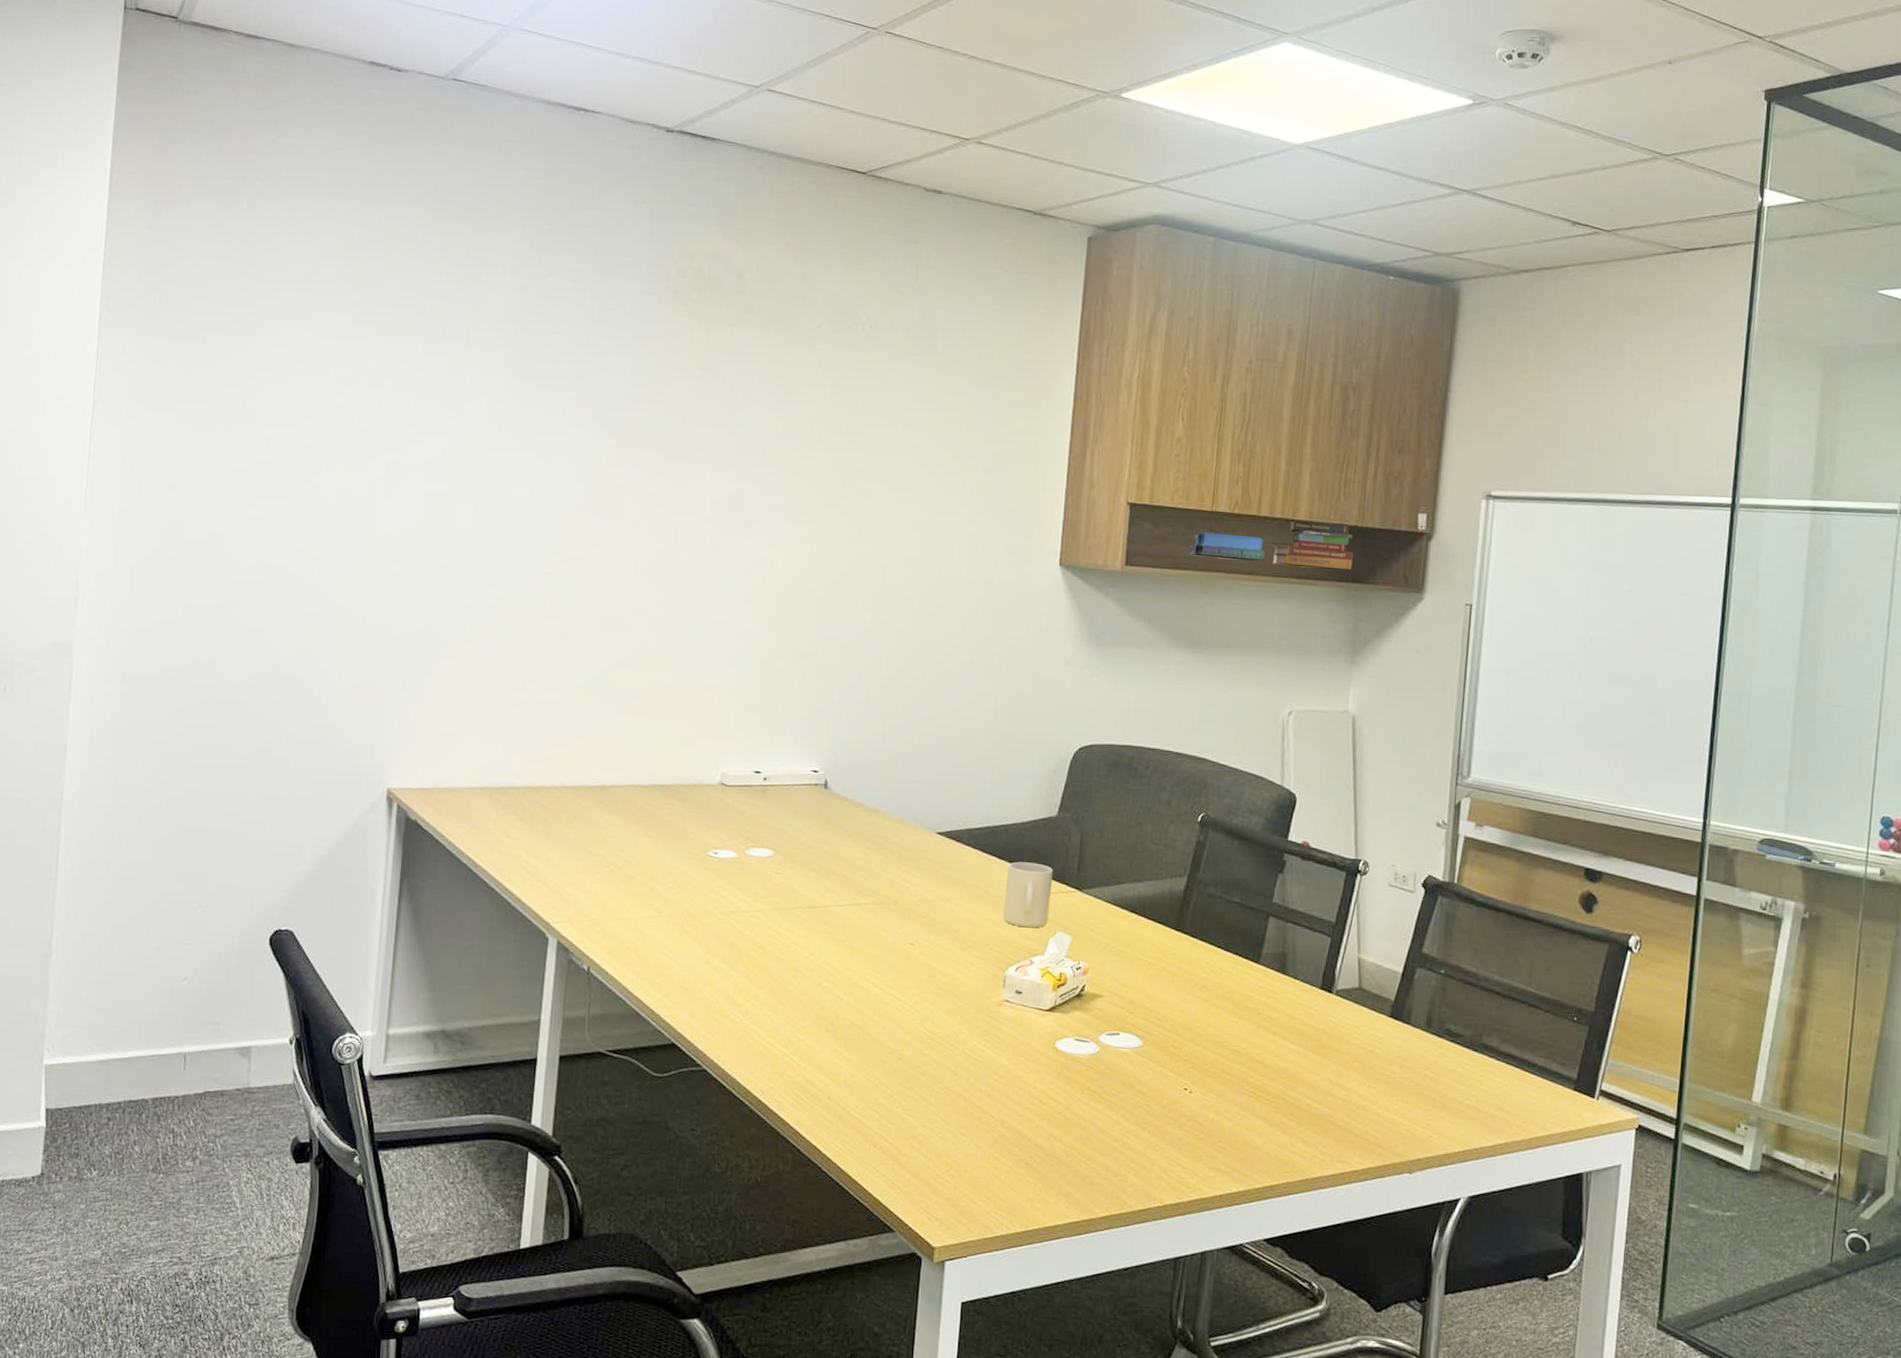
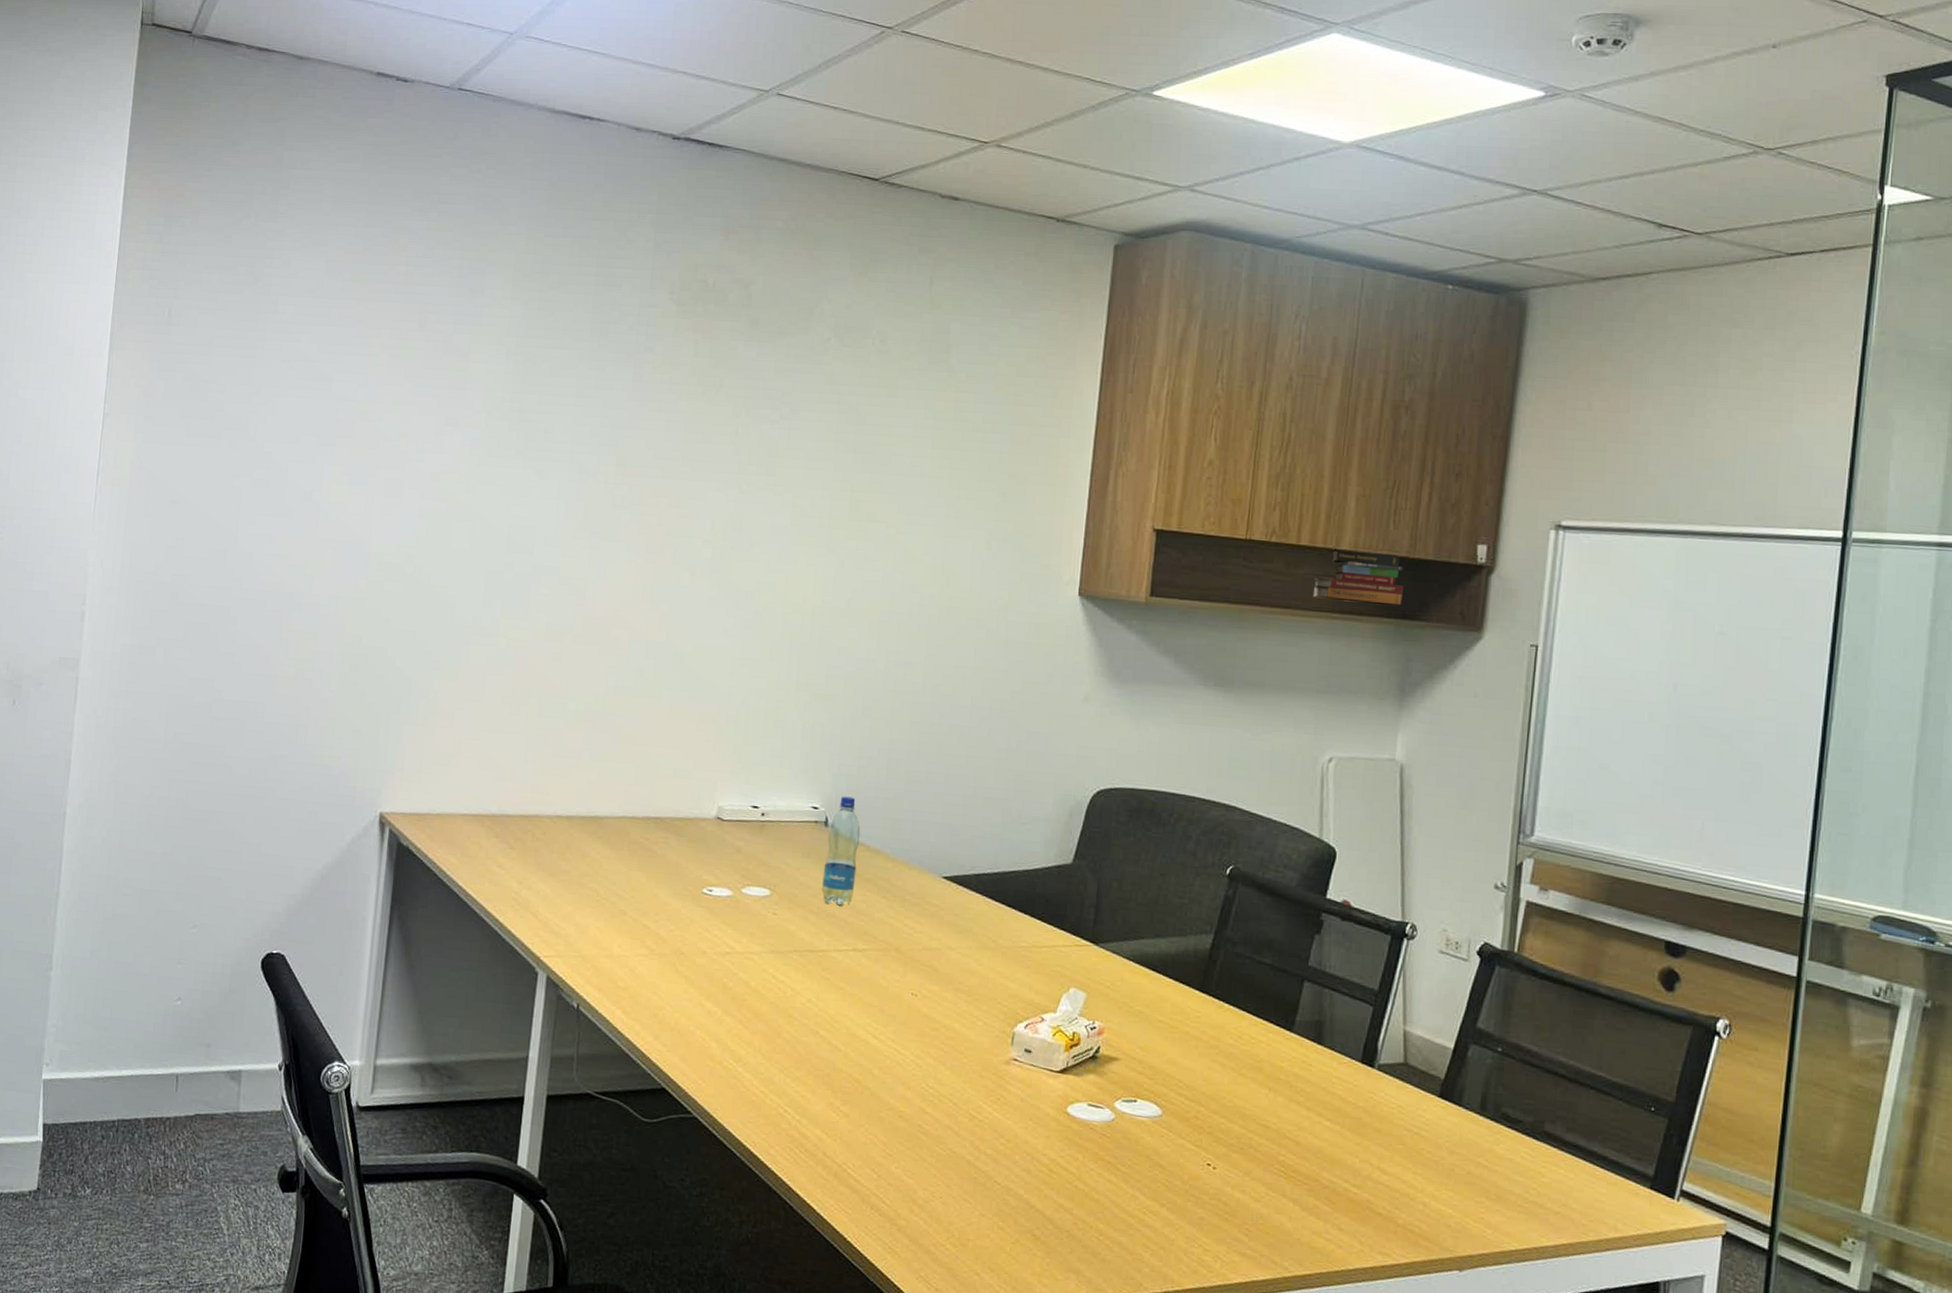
bottle: none [822,759,859,863] -> present [822,796,861,906]
cup: present [1003,861,1054,928] -> none [1012,911,1068,983]
books: present [1189,532,1265,561] -> none [1221,562,1304,594]

